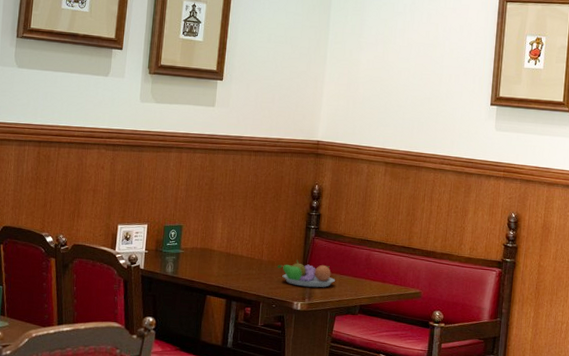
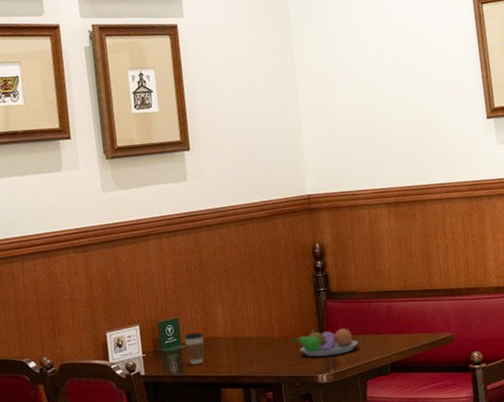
coffee cup: none [184,241,201,270] -> present [184,332,205,365]

